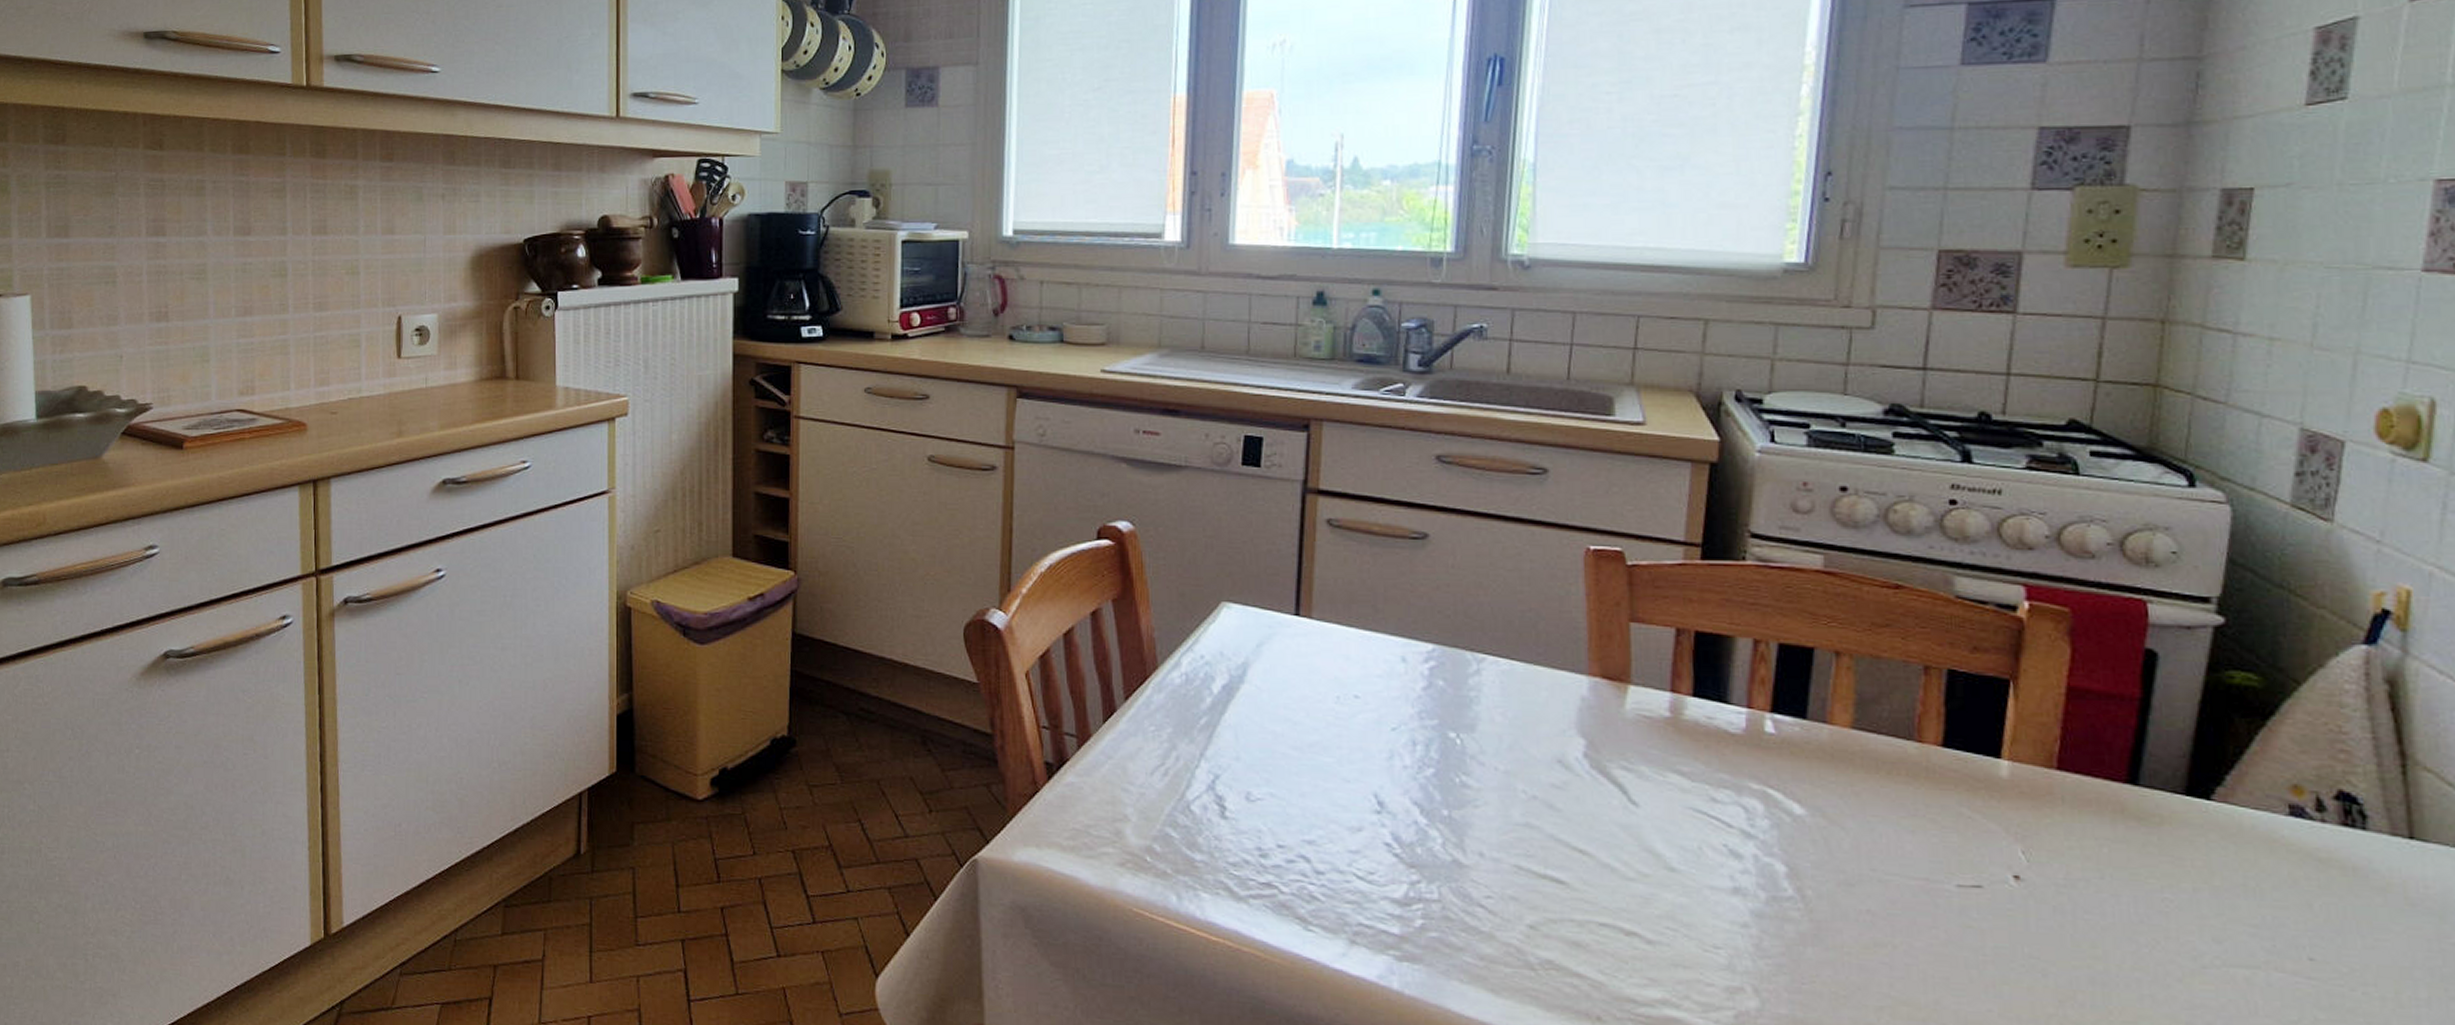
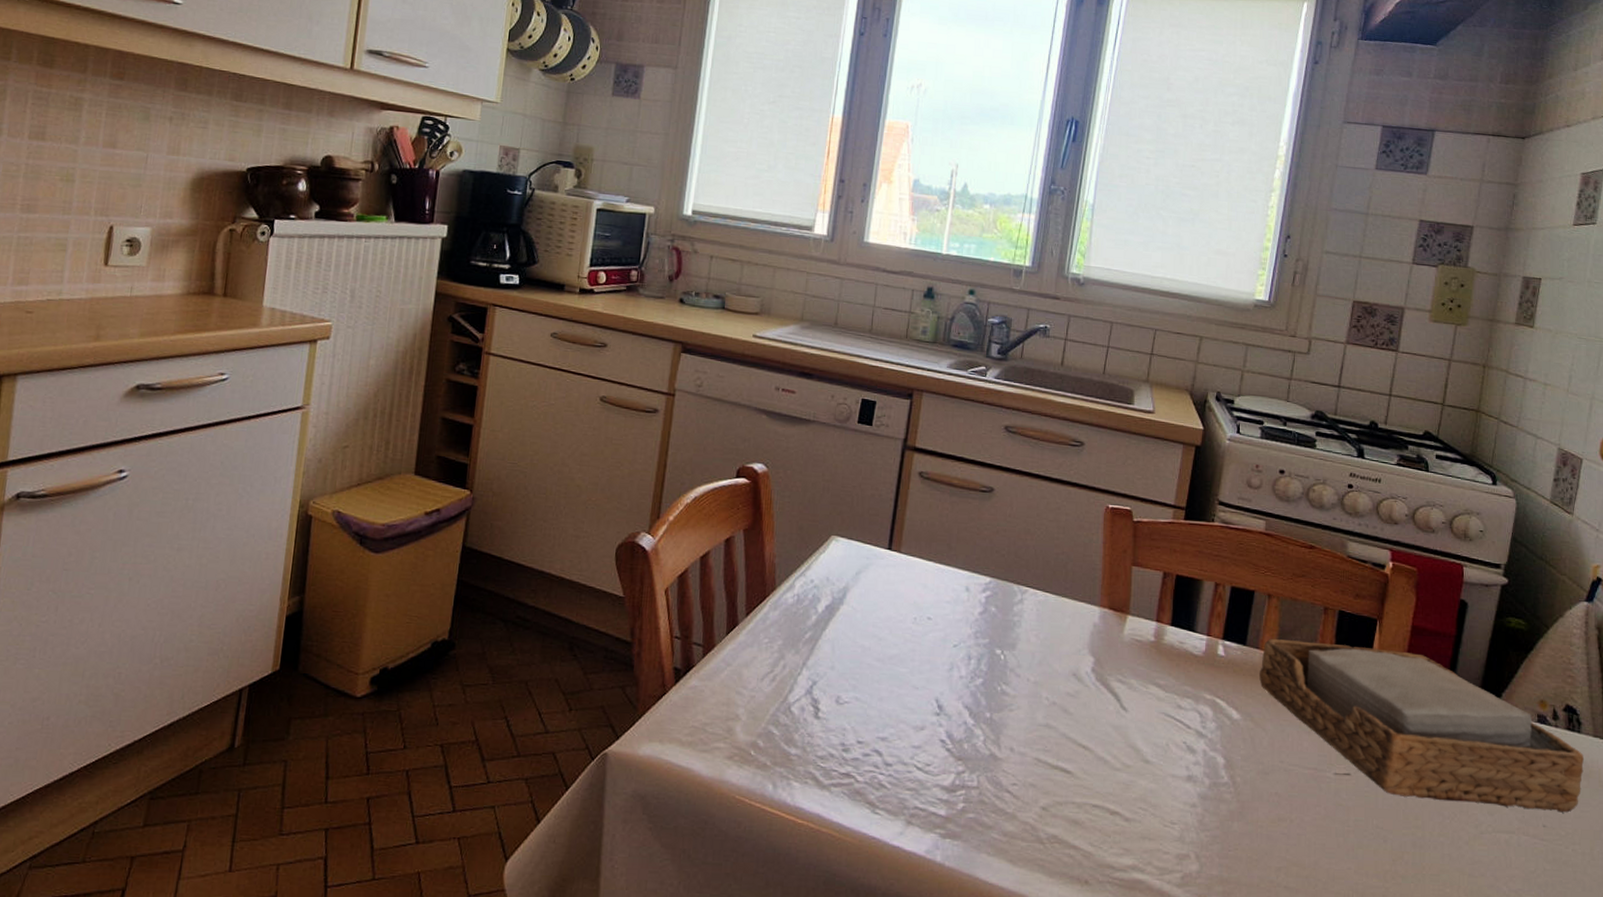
napkin holder: none [1830,708,2376,942] -> present [1259,638,1584,813]

